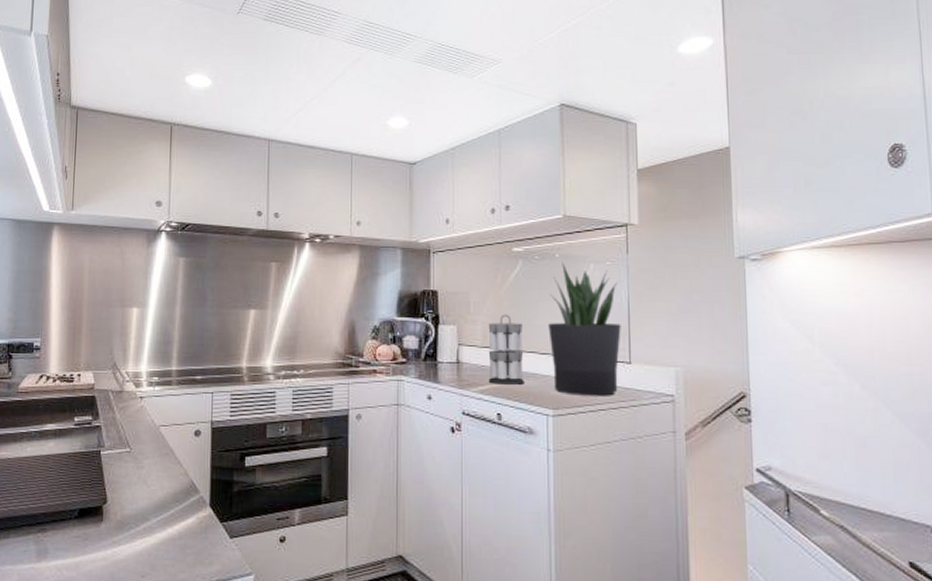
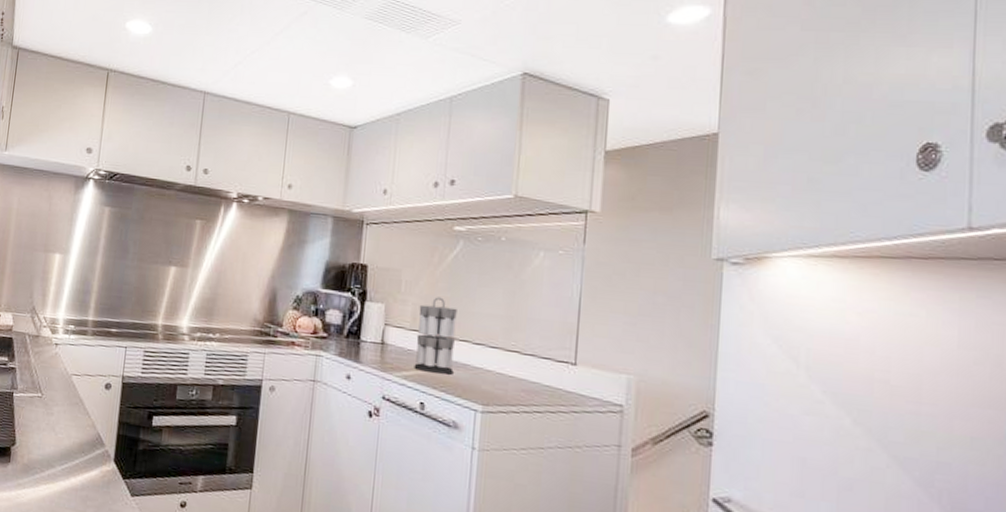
planter: present [548,262,621,396] -> none [485,247,571,398]

